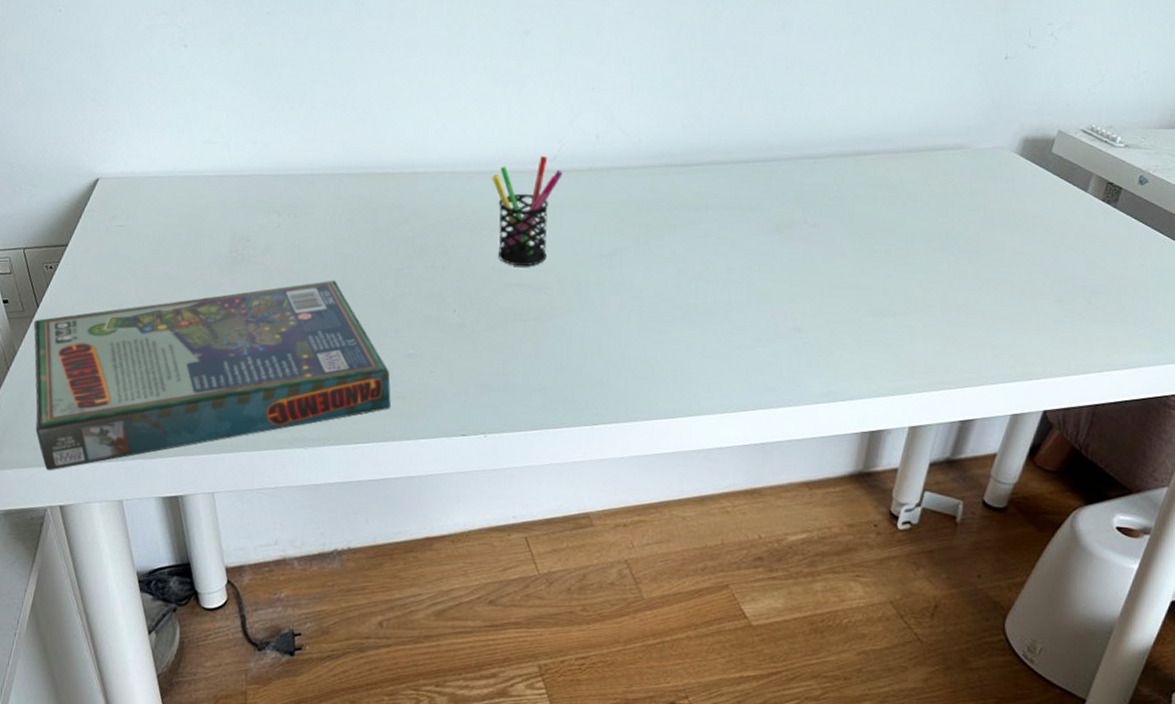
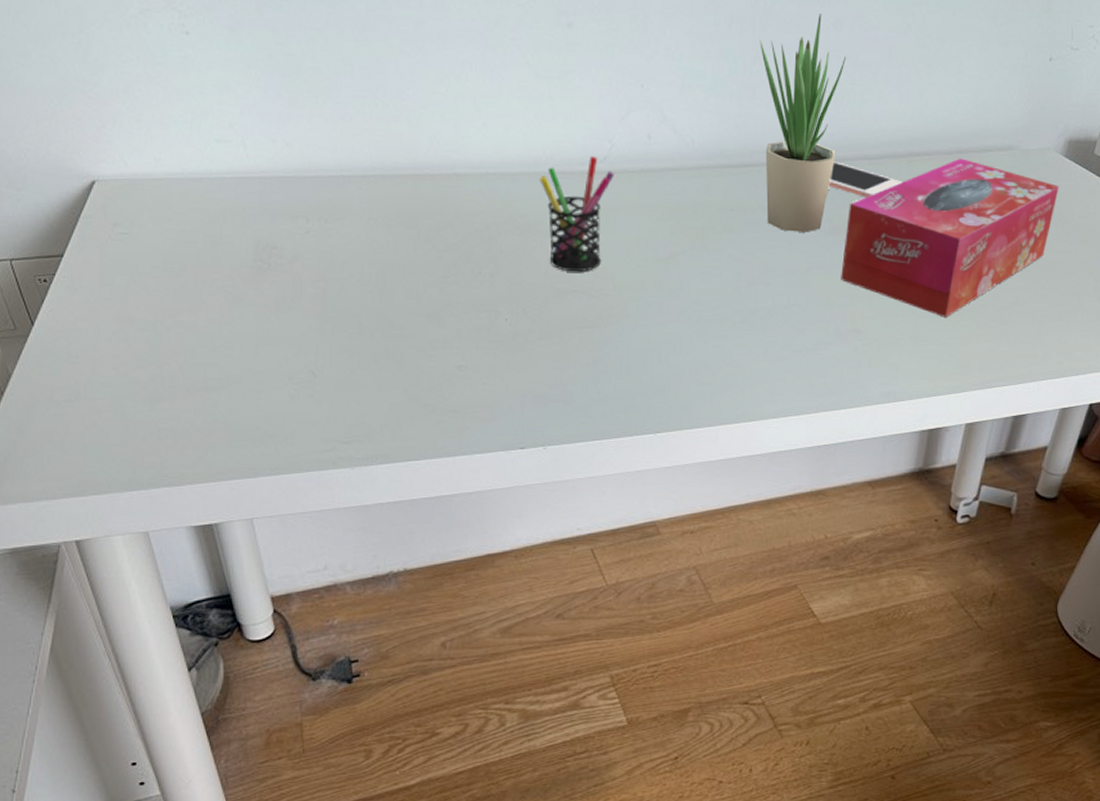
board game: present [33,280,391,471] -> none [29,289,442,504]
potted plant: none [708,17,794,230] -> present [760,13,846,232]
cell phone: none [773,161,848,196] -> present [828,162,902,197]
tissue box: none [783,157,1013,317] -> present [841,158,1059,317]

